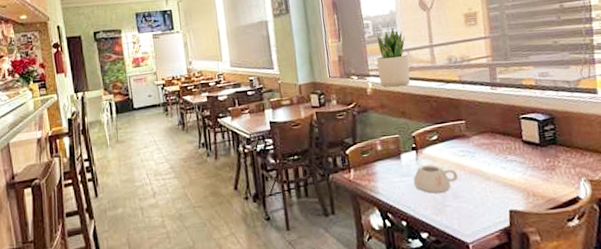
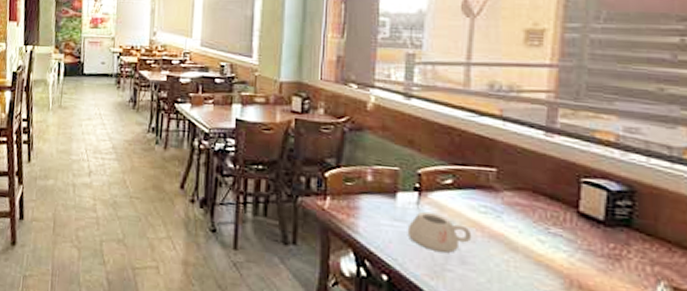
planter: present [376,28,410,87] -> none [387,32,433,108]

